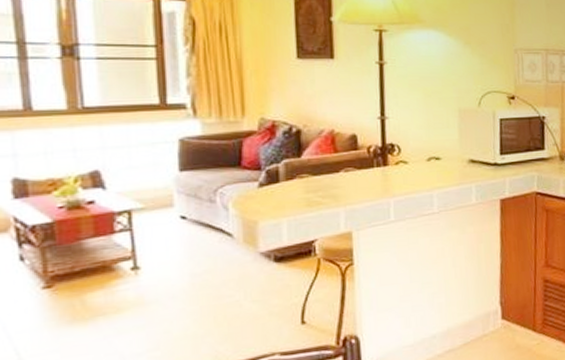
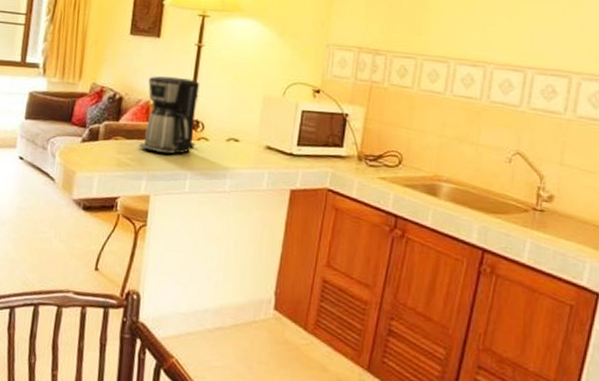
coffee maker: none [329,100,394,185] -> present [139,76,200,154]

